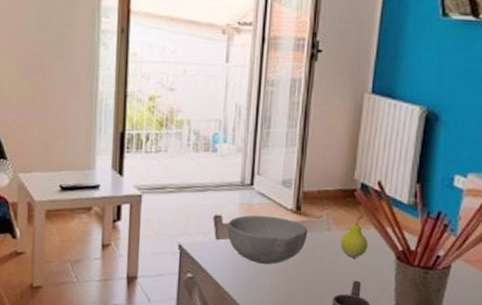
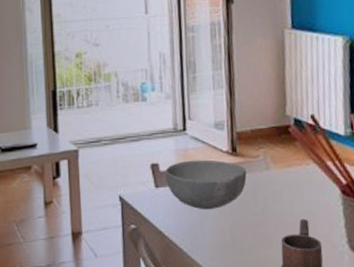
fruit: present [341,215,368,258] -> none [281,150,311,196]

